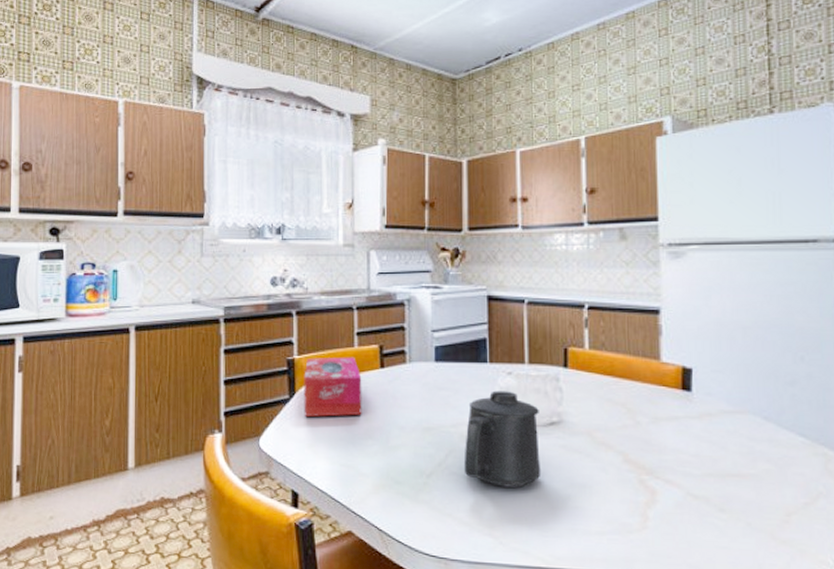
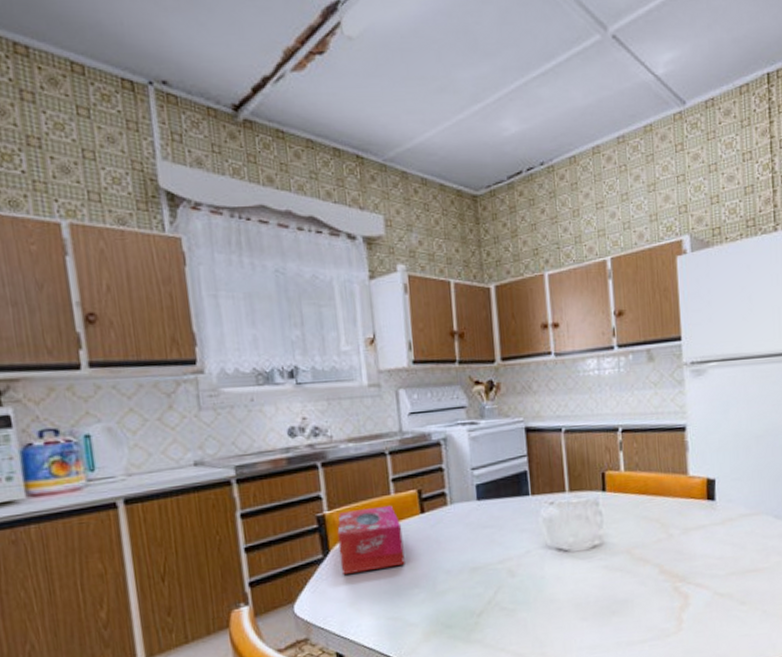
mug: present [464,390,542,488] -> none [513,520,587,614]

